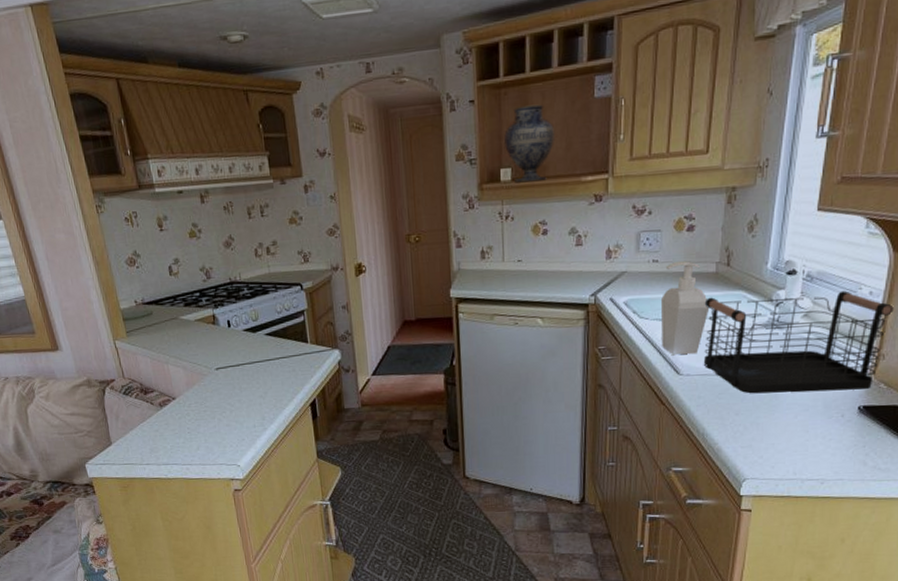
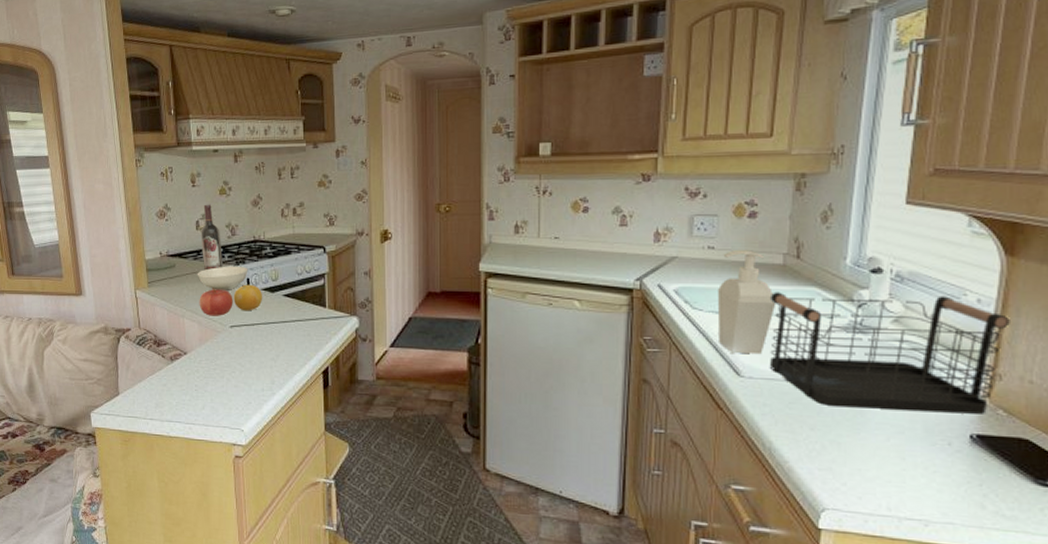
wine bottle: none [174,248,202,316] -> present [201,204,224,271]
bowl: none [176,308,228,335] -> present [197,266,248,290]
fruit: none [181,332,216,361] -> present [199,288,233,316]
fruit: none [215,326,246,353] -> present [233,284,263,311]
ceramic jug: present [504,104,555,183] -> none [545,81,600,158]

